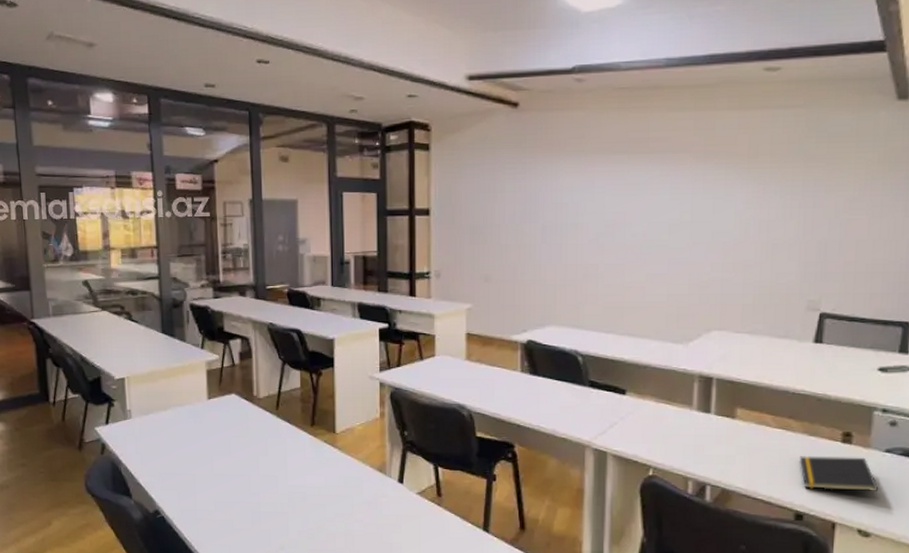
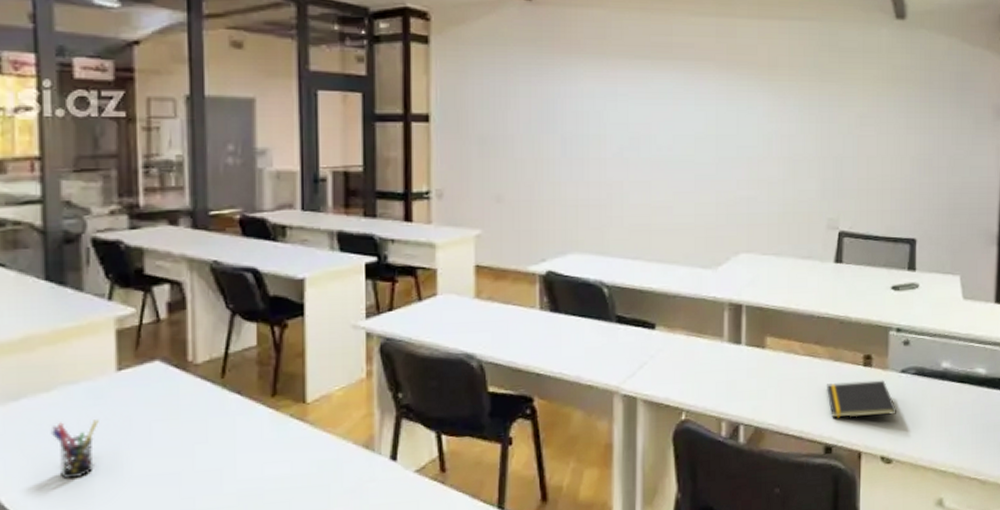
pen holder: none [168,432,197,471] -> present [50,419,99,478]

